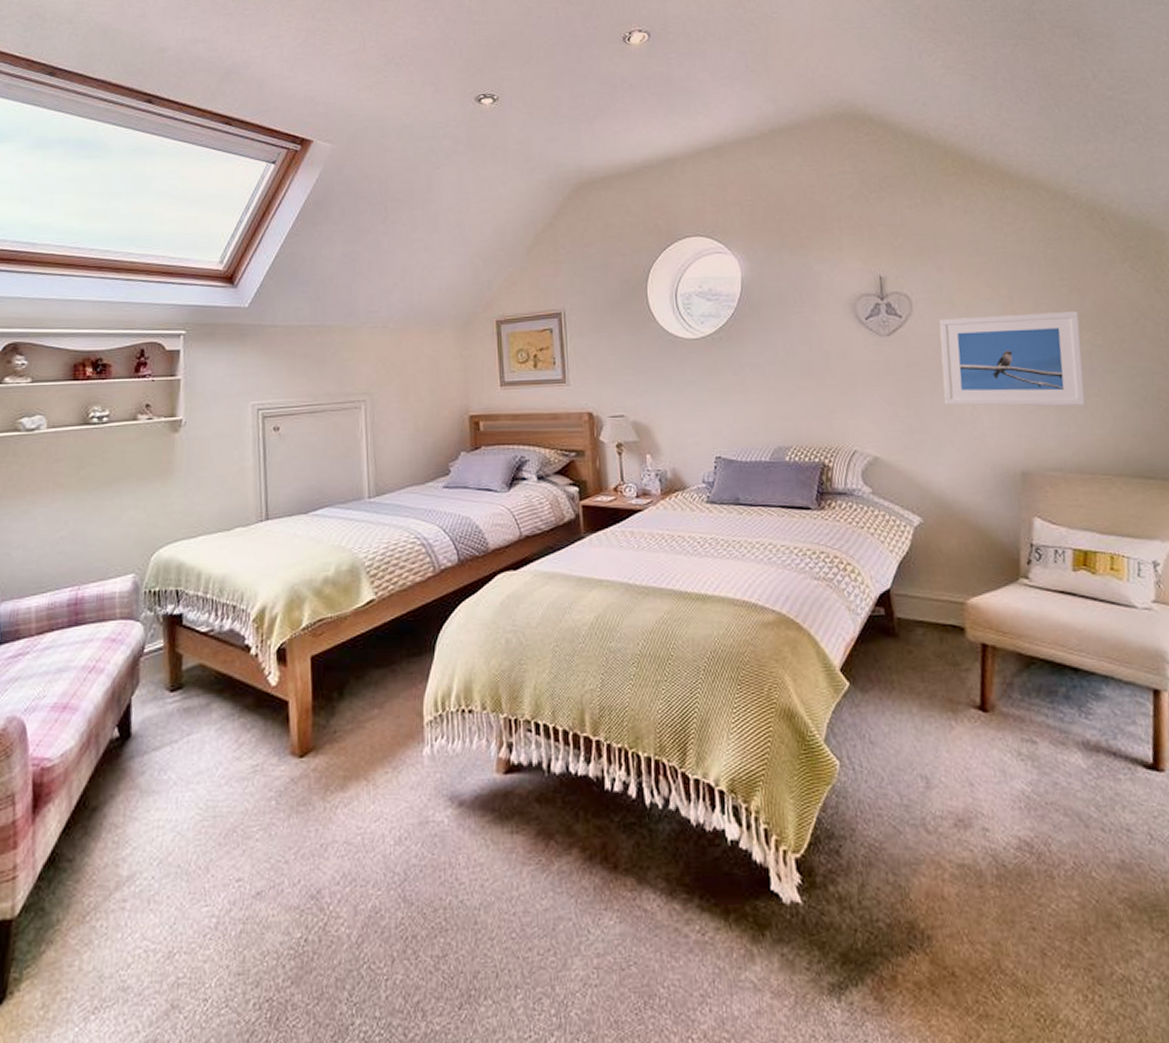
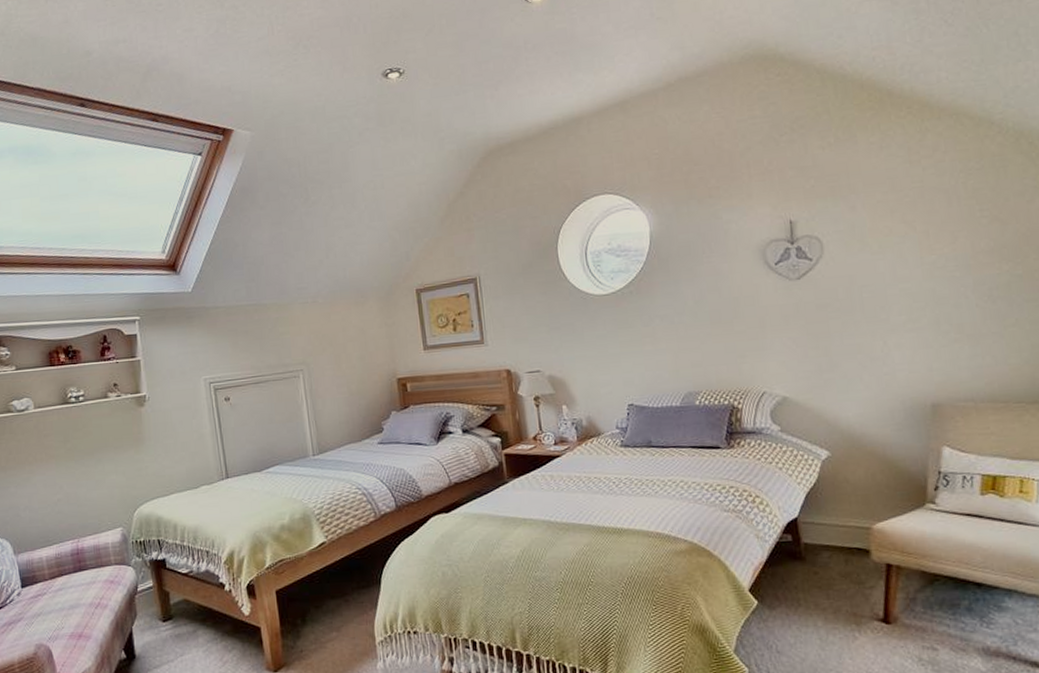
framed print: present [939,312,1086,407] -> none [851,242,1003,344]

